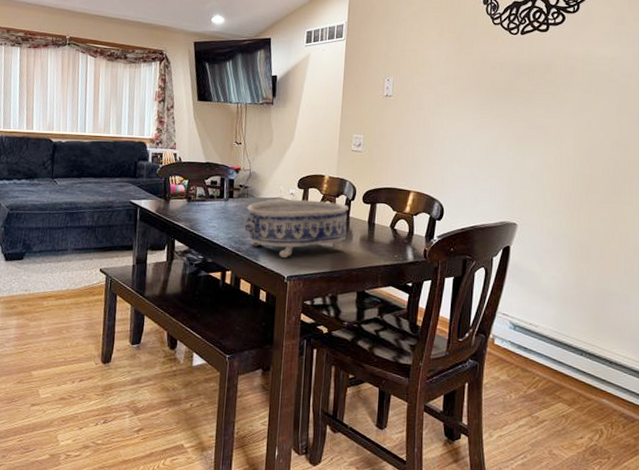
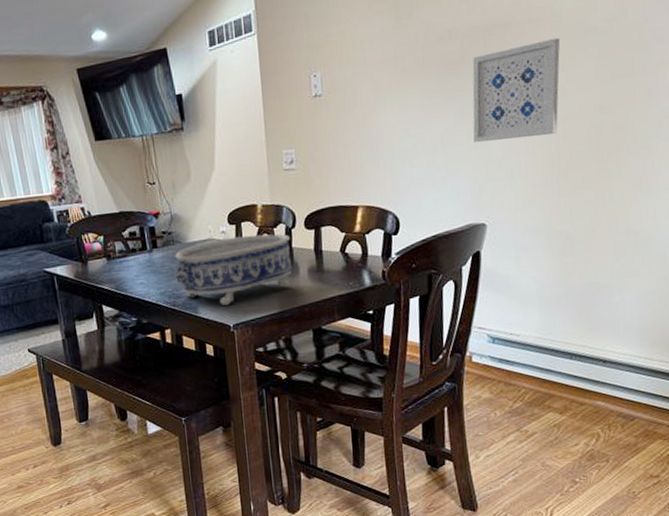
wall art: none [513,83,589,159] -> present [472,37,561,143]

